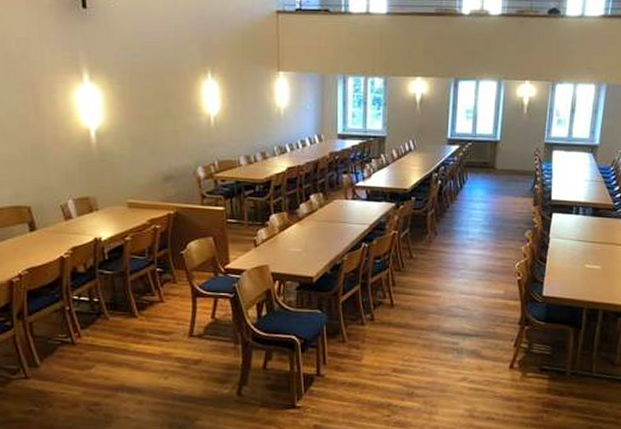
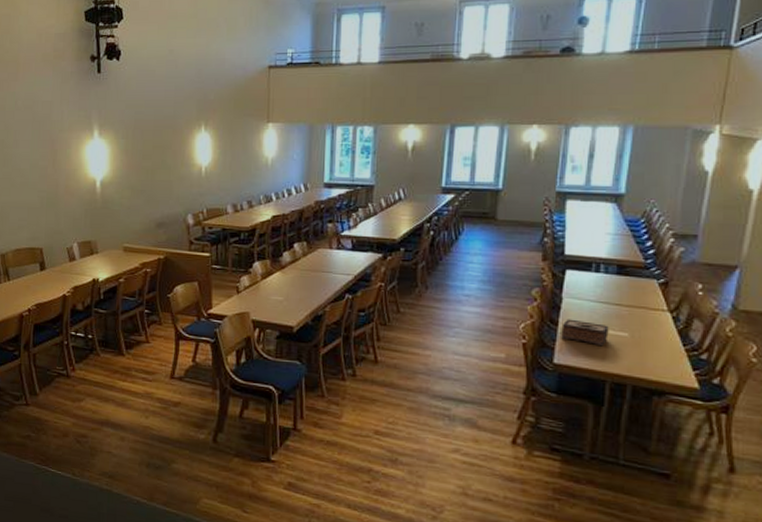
tissue box: none [549,256,586,279] -> present [561,319,609,347]

